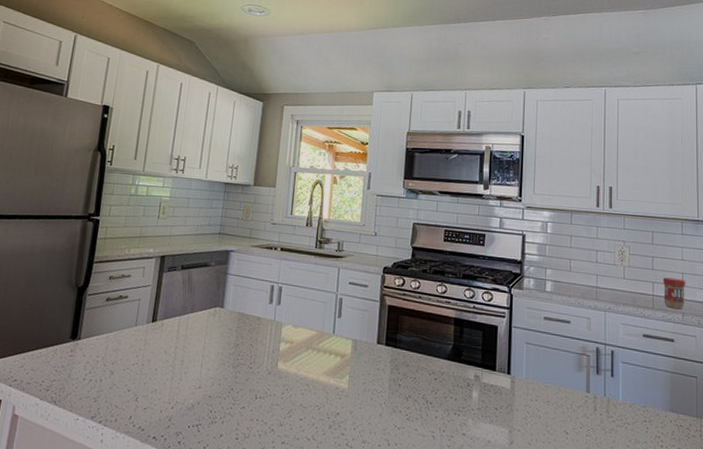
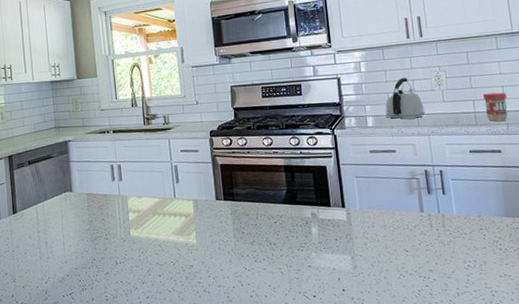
kettle: none [565,246,605,292] -> present [385,77,426,120]

